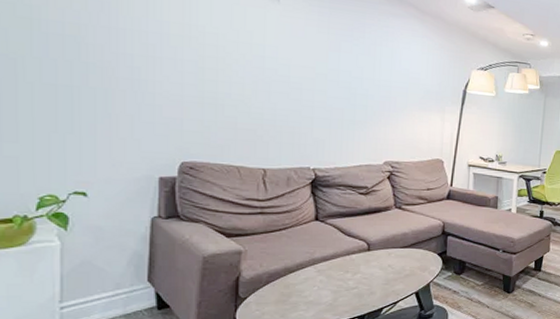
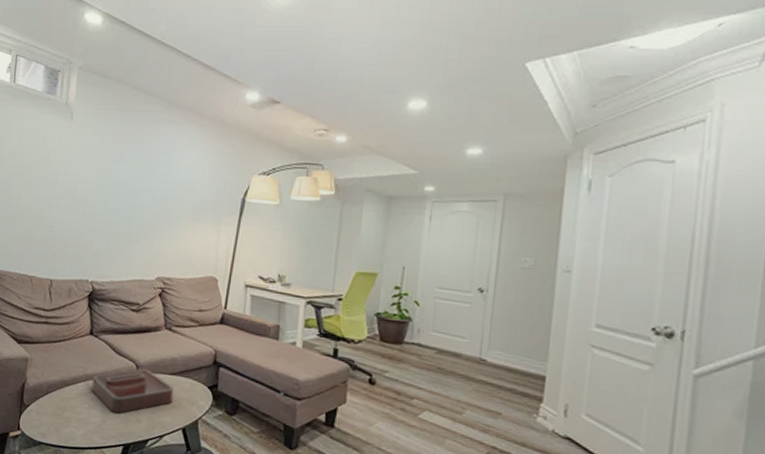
decorative tray: none [320,246,406,290] -> present [91,368,174,414]

